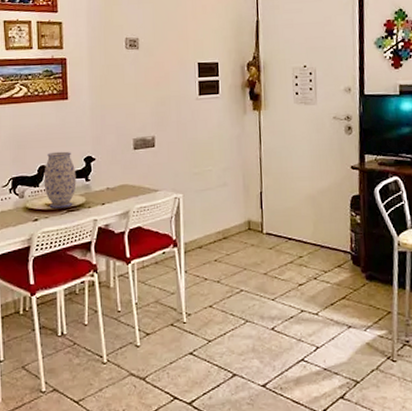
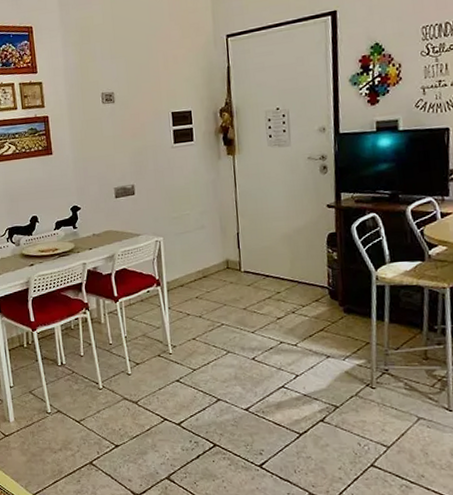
vase: present [44,151,77,209] -> none [35,202,66,254]

